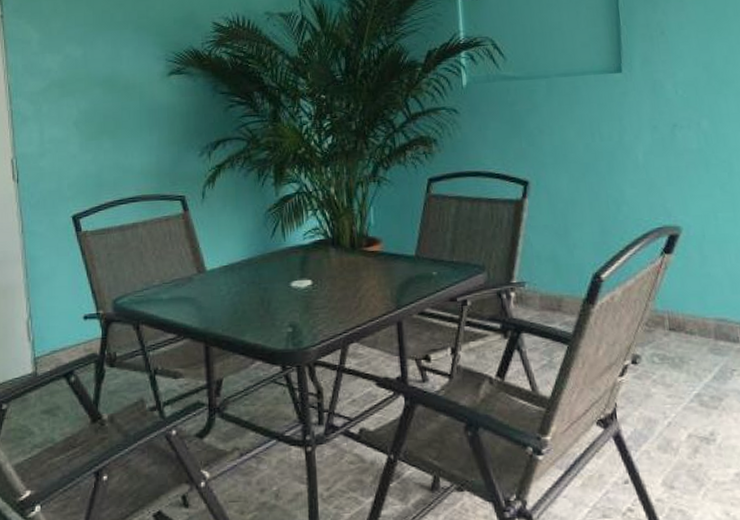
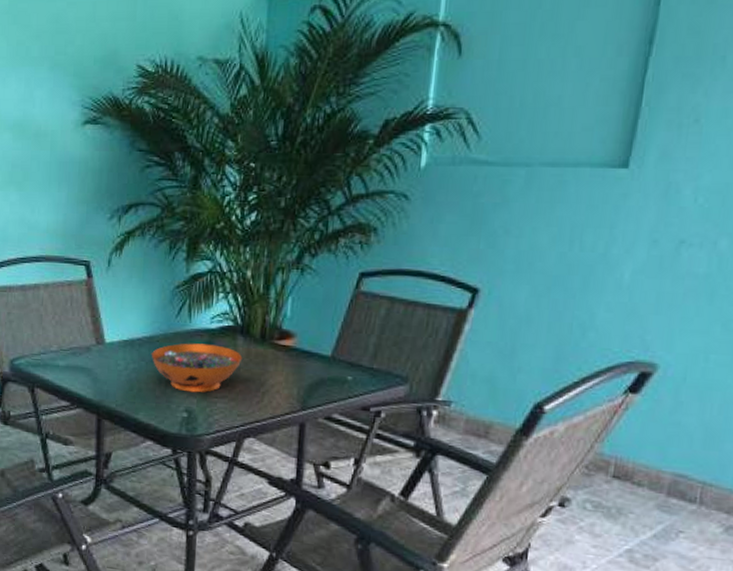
decorative bowl: none [251,259,337,307] -> present [151,343,243,393]

